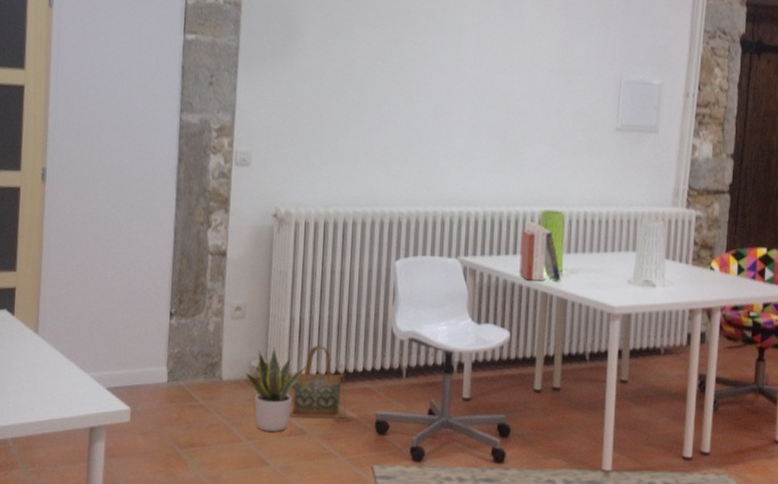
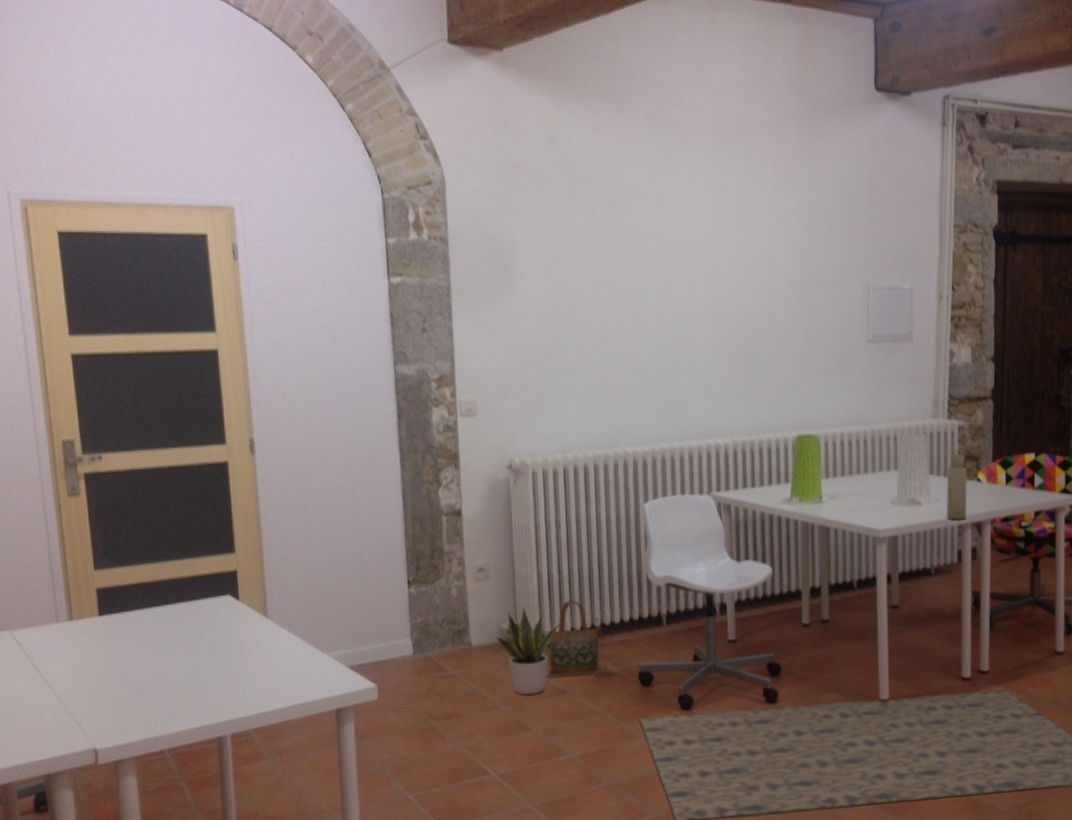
books: present [519,220,561,282] -> none [775,447,821,511]
bottle: none [679,238,701,305] -> present [946,450,968,520]

